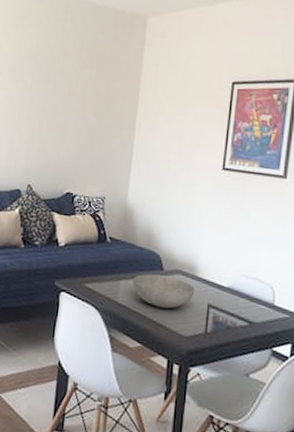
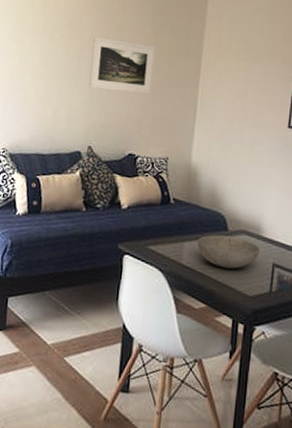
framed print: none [29,79,94,136] -> present [88,36,155,95]

